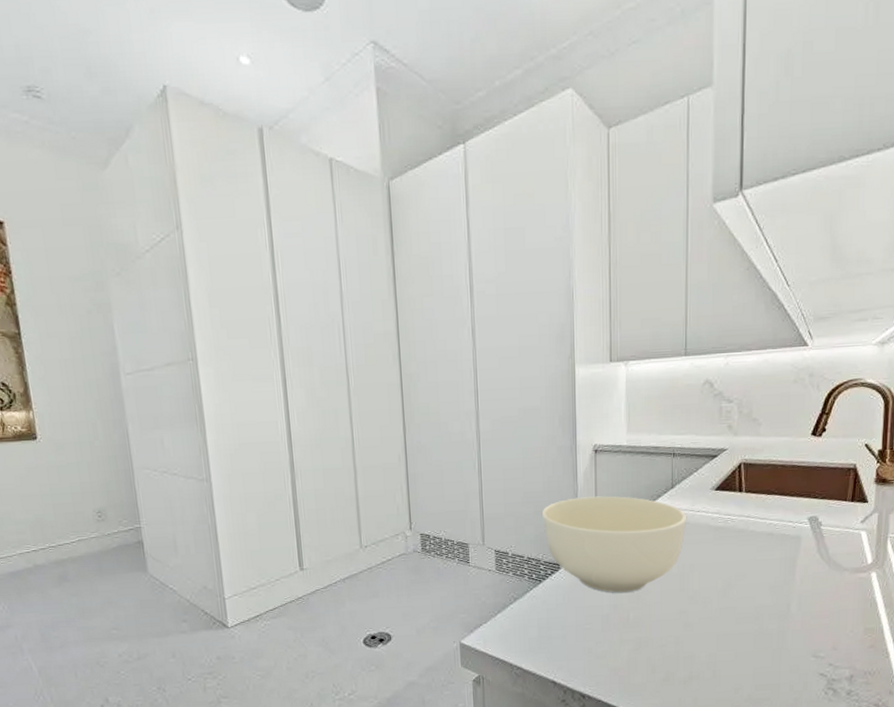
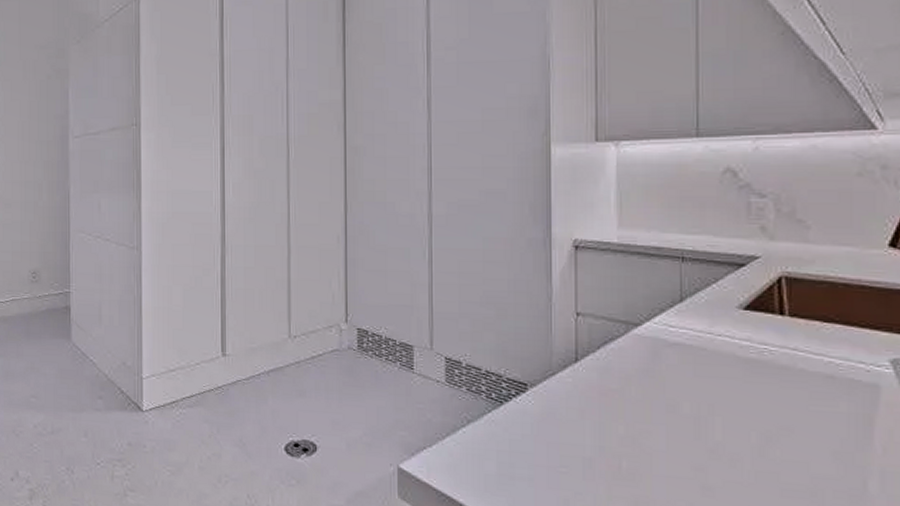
bowl: present [541,496,687,593] -> none [505,302,704,432]

